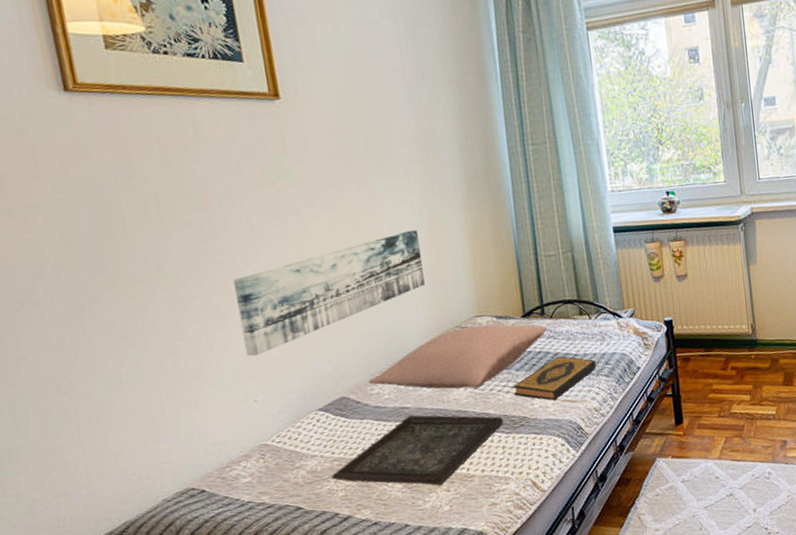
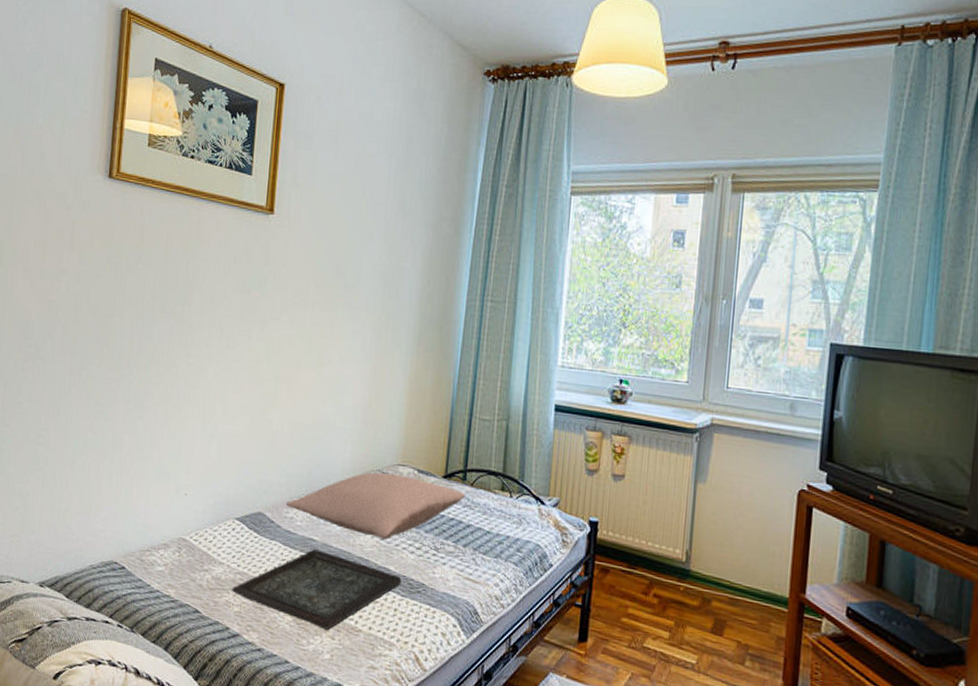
wall art: present [233,229,425,357] -> none [189,362,365,451]
hardback book: present [514,356,596,401] -> none [419,528,507,575]

